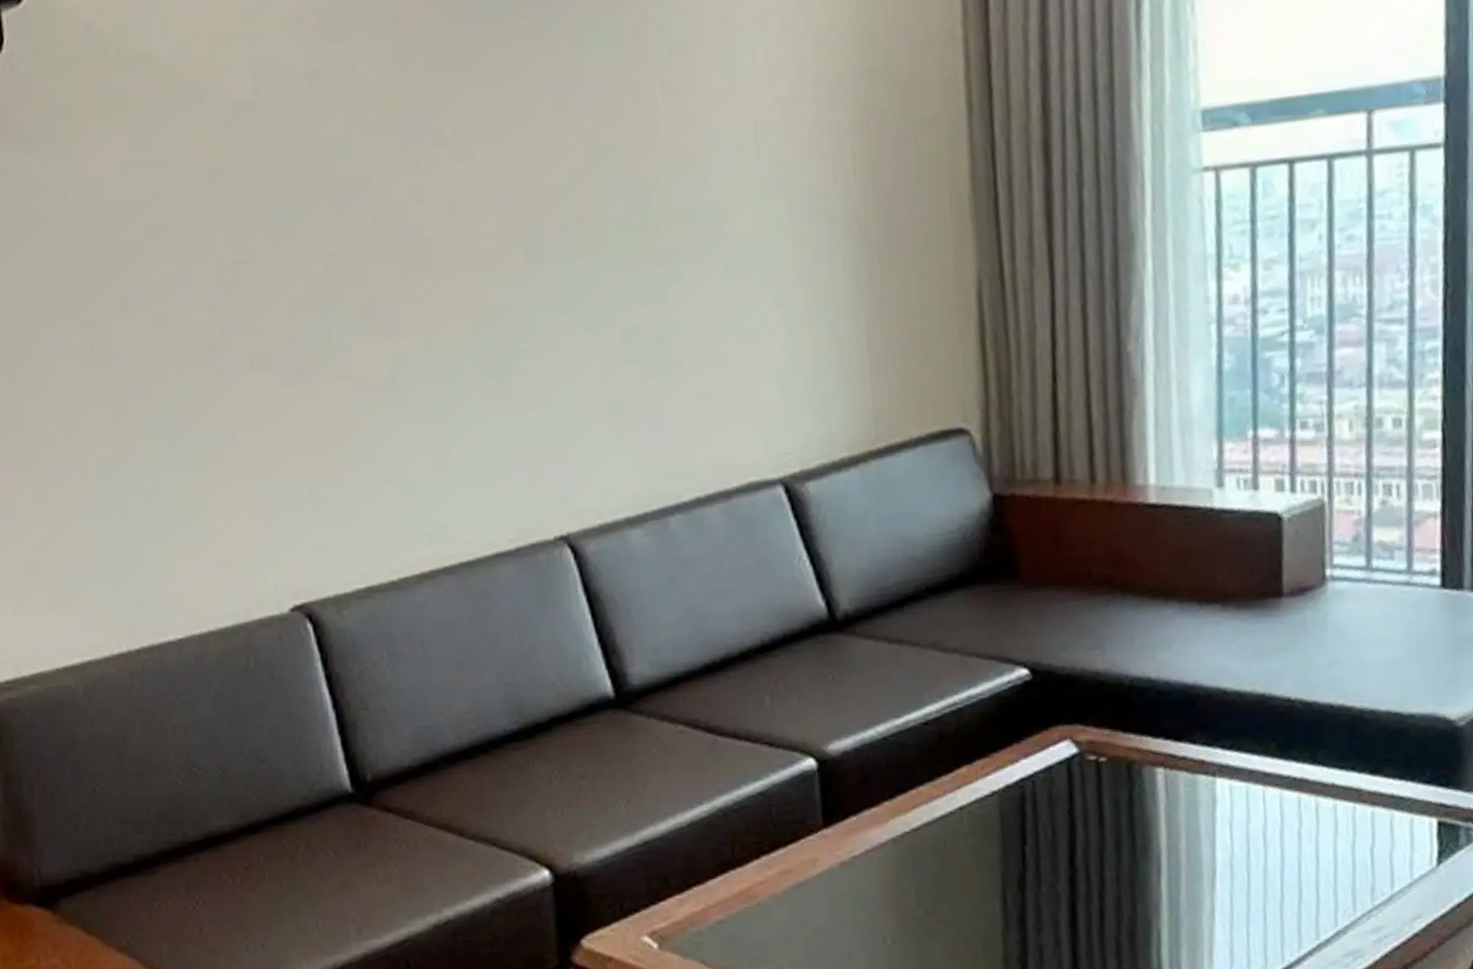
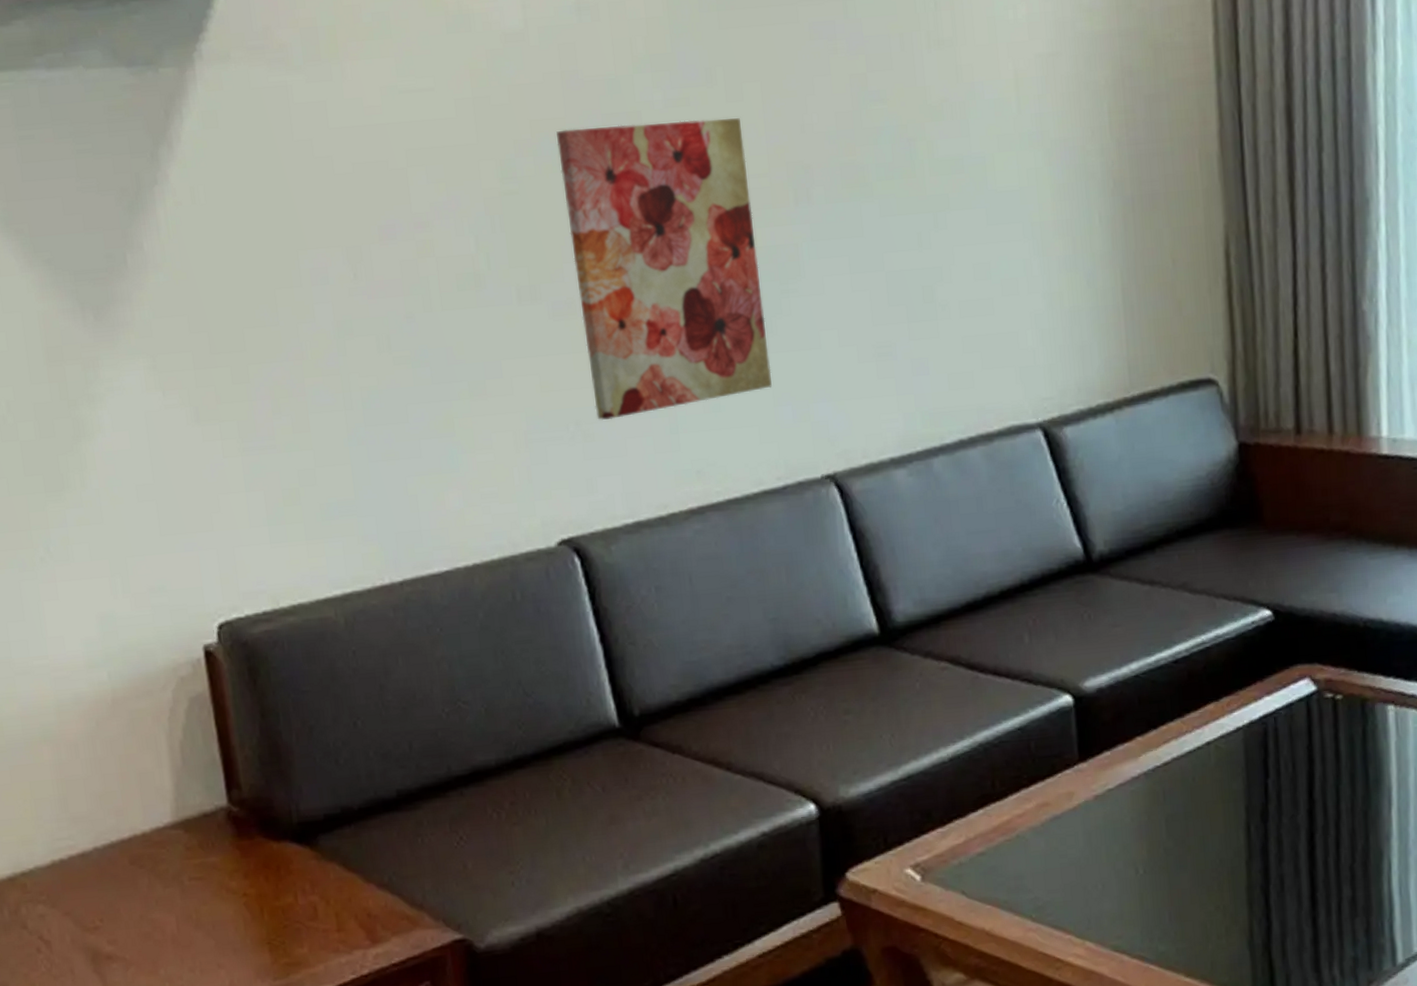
wall art: none [288,178,504,486] -> present [556,118,772,420]

